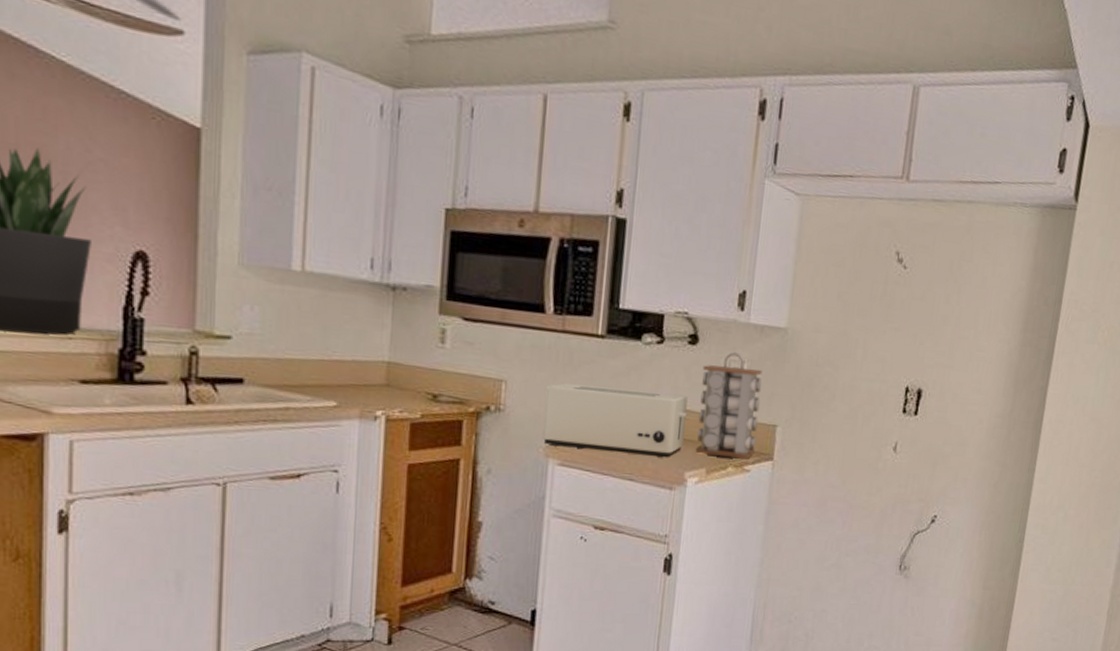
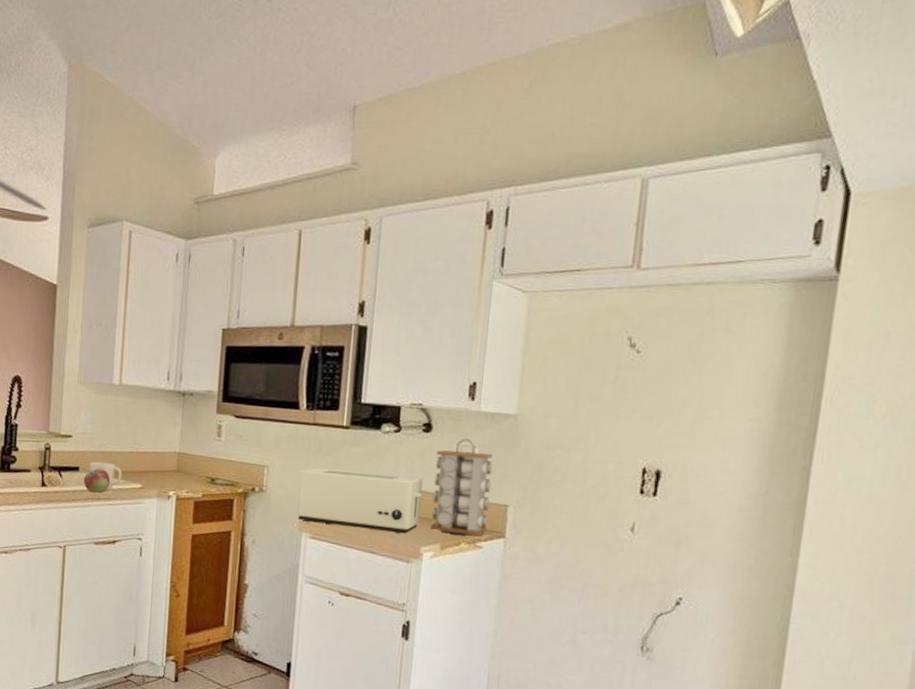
fruit: none [251,380,292,414] -> present [83,468,111,494]
mug: none [260,371,309,409] -> present [89,461,122,490]

